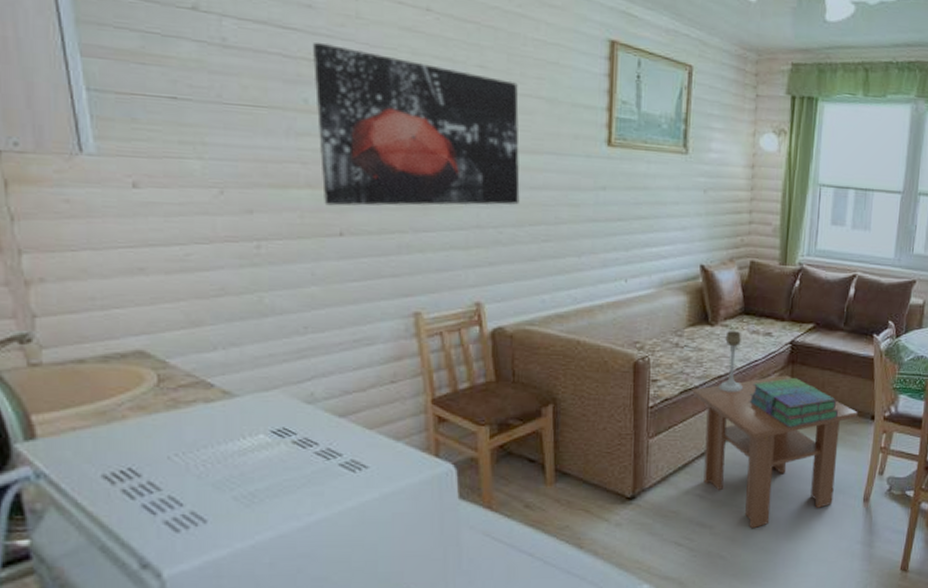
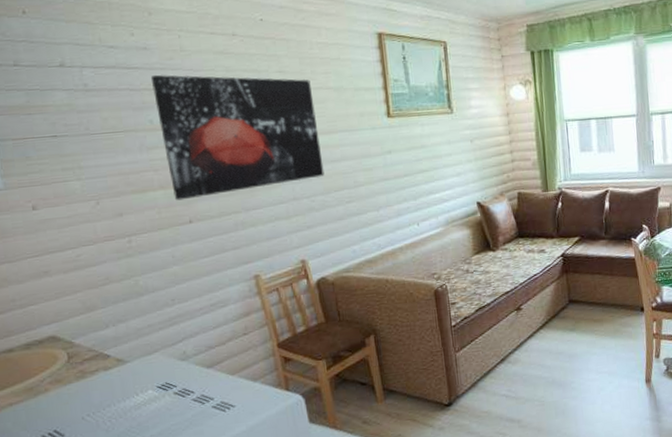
coffee table: present [692,375,858,529] -> none [486,283,629,419]
candle holder: present [718,331,743,392] -> none [506,252,527,305]
stack of books: present [749,378,839,428] -> none [534,285,613,328]

